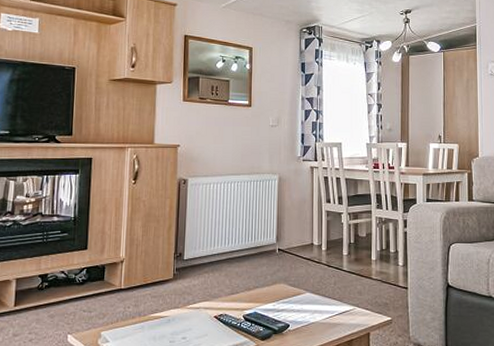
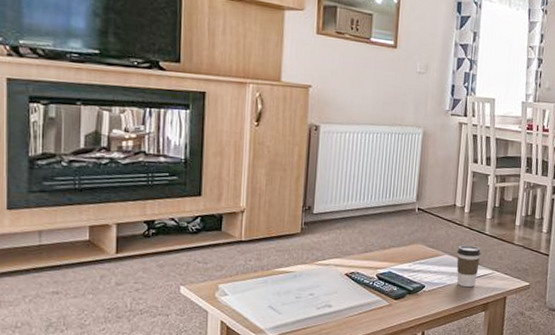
coffee cup: none [317,283,341,325] -> present [456,245,482,288]

